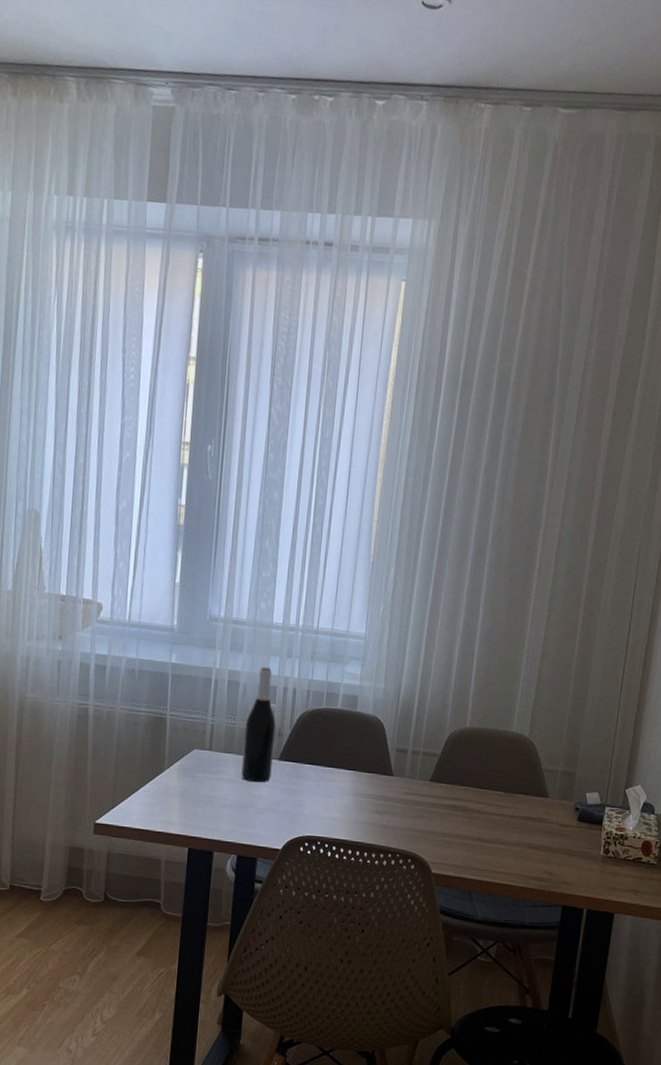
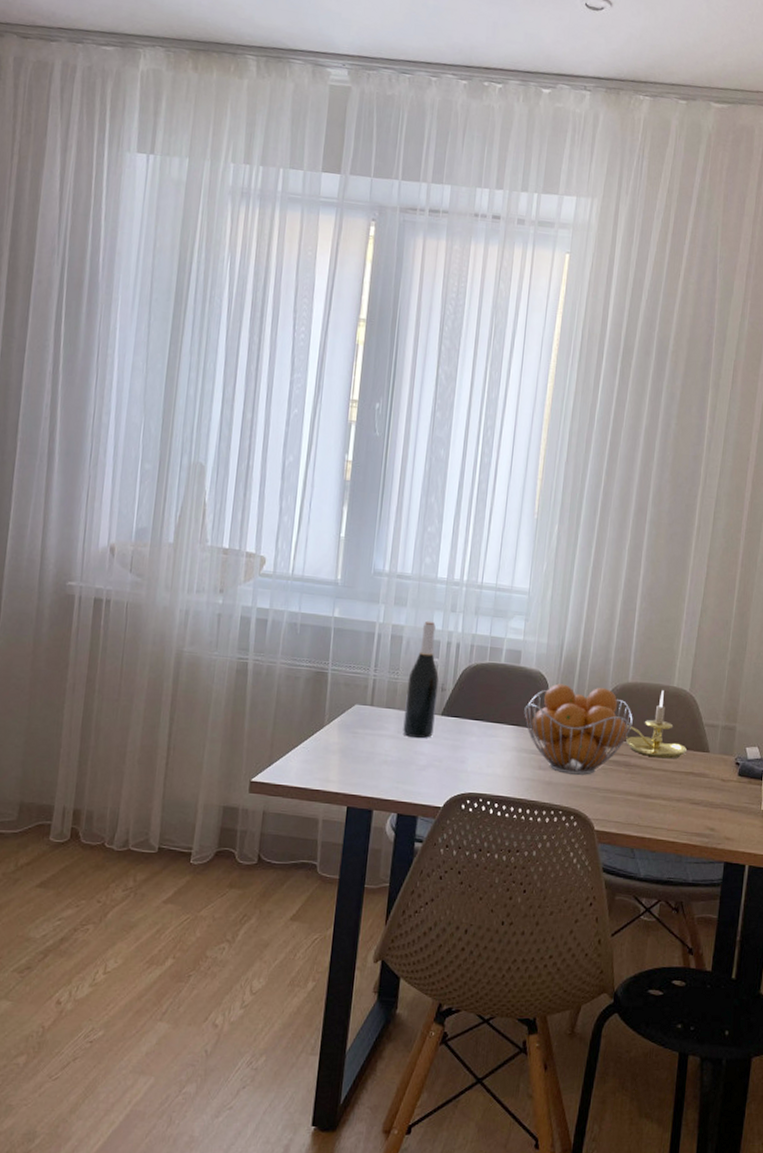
fruit basket: none [361,729,471,819] -> present [524,683,633,775]
candle holder: none [463,735,525,804] -> present [626,690,687,759]

